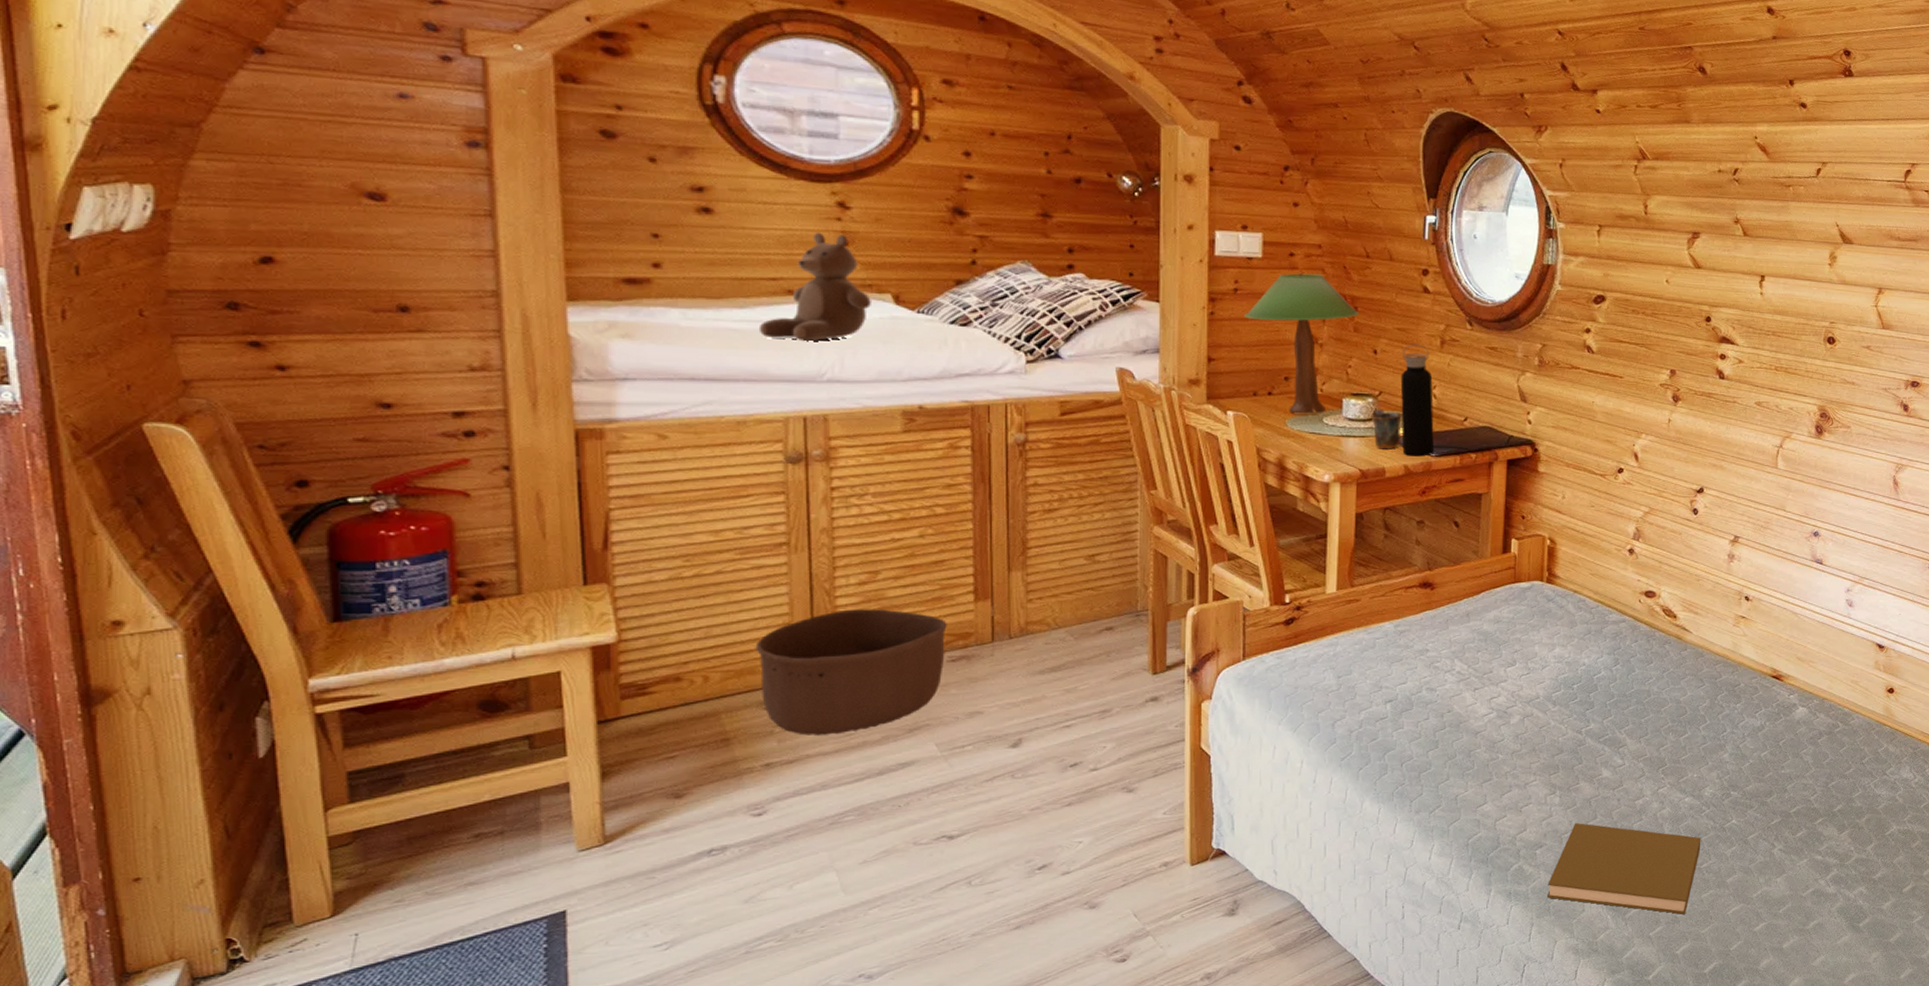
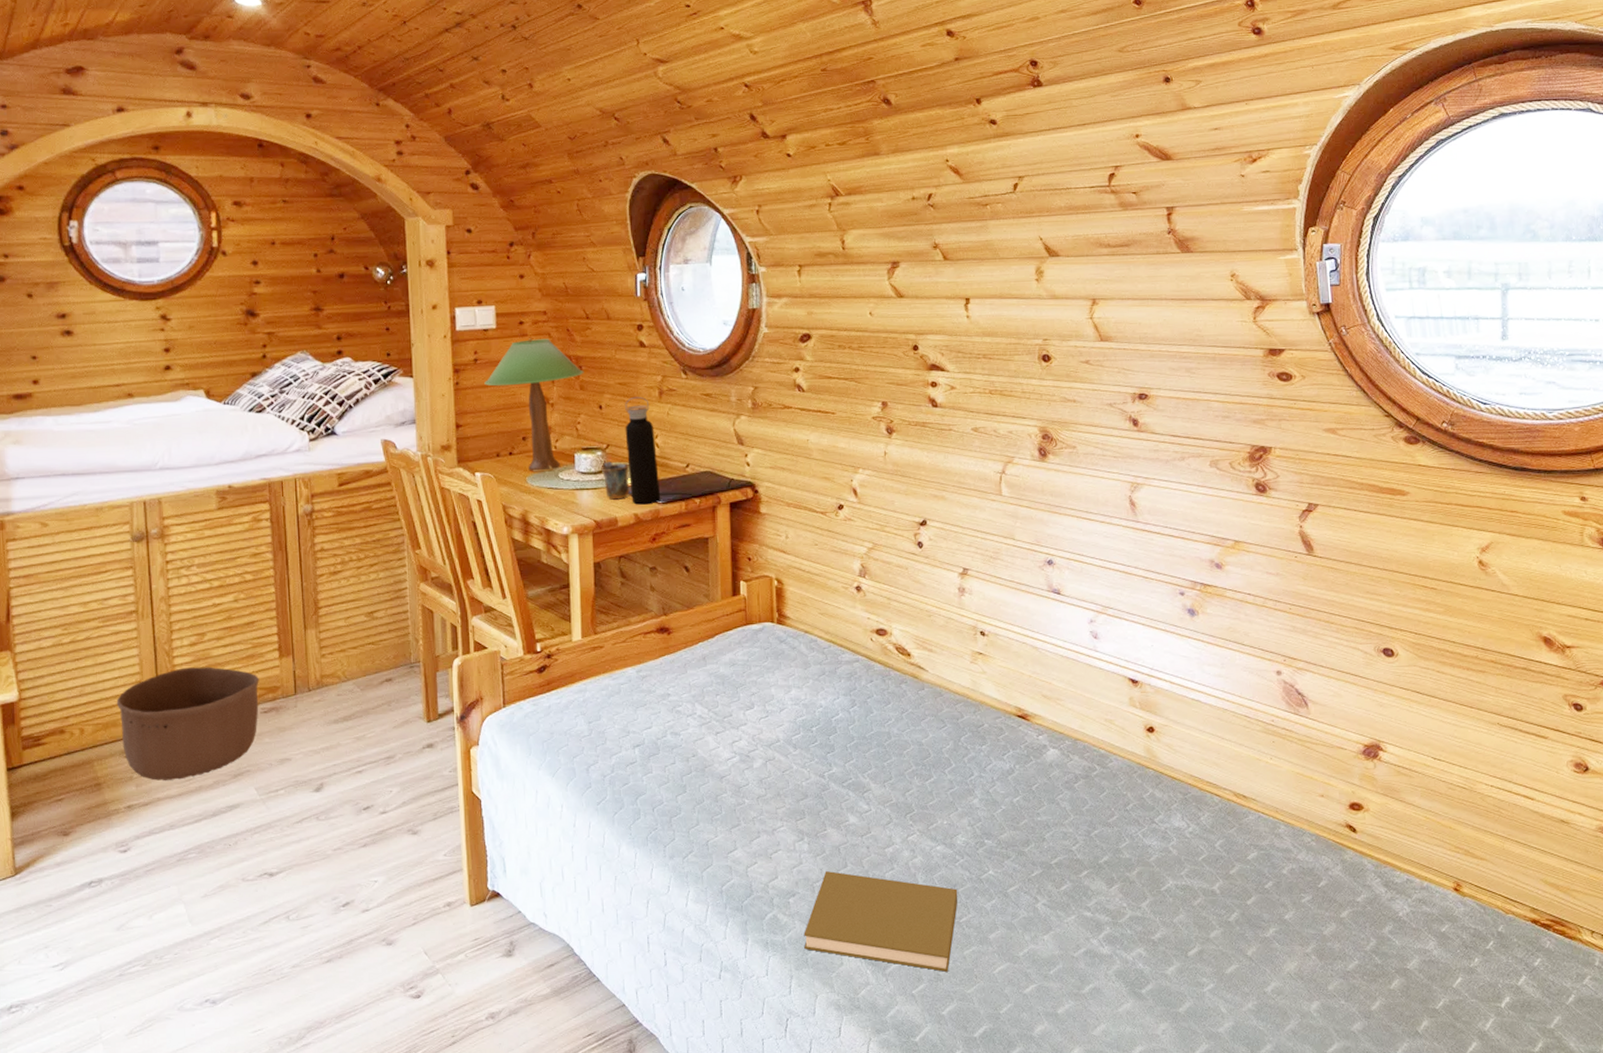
bear: present [758,232,871,342] -> none [108,342,189,437]

